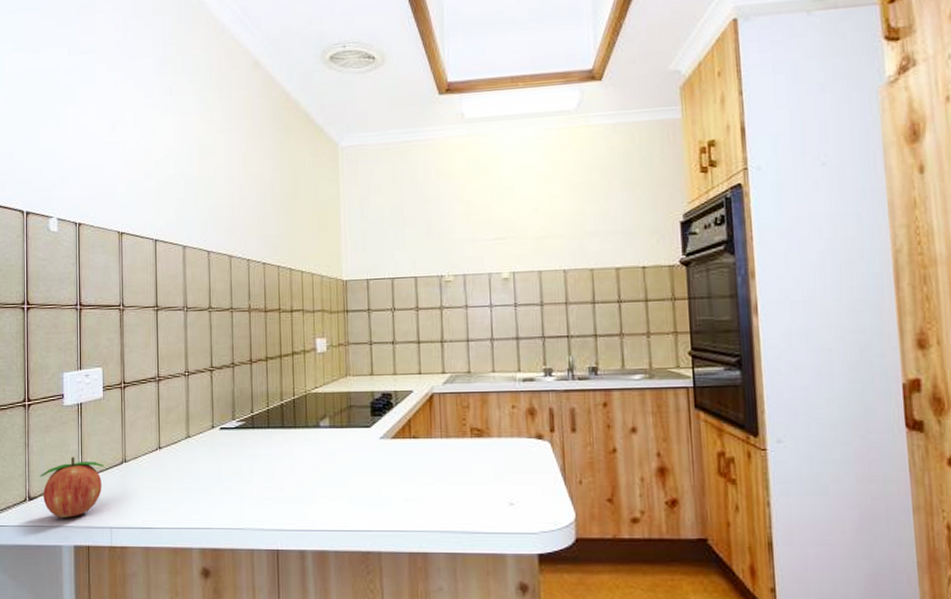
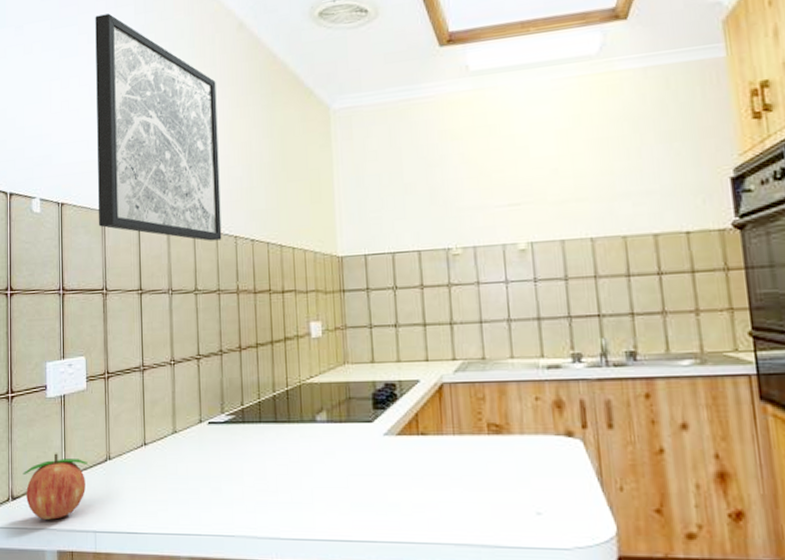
wall art: none [113,44,235,263] -> present [95,13,222,241]

